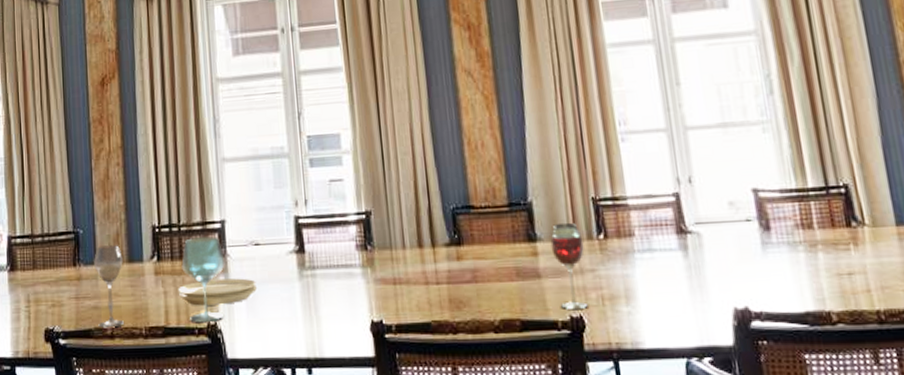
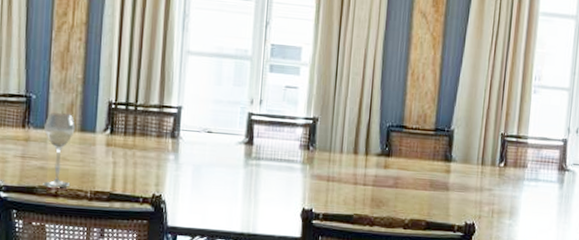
plate: present [178,278,258,306] -> none [127,157,205,180]
wine glass: present [181,236,225,323] -> none [134,118,177,193]
wineglass: present [550,222,588,309] -> none [460,149,488,218]

